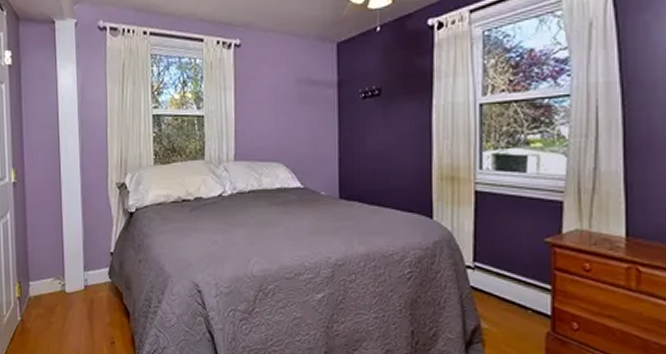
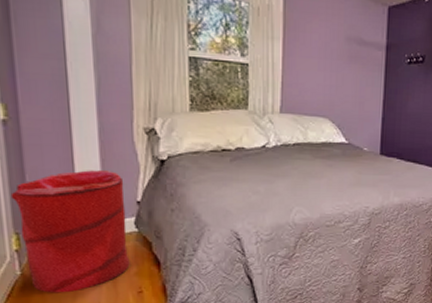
laundry hamper: none [16,224,104,340] -> present [10,170,130,293]

